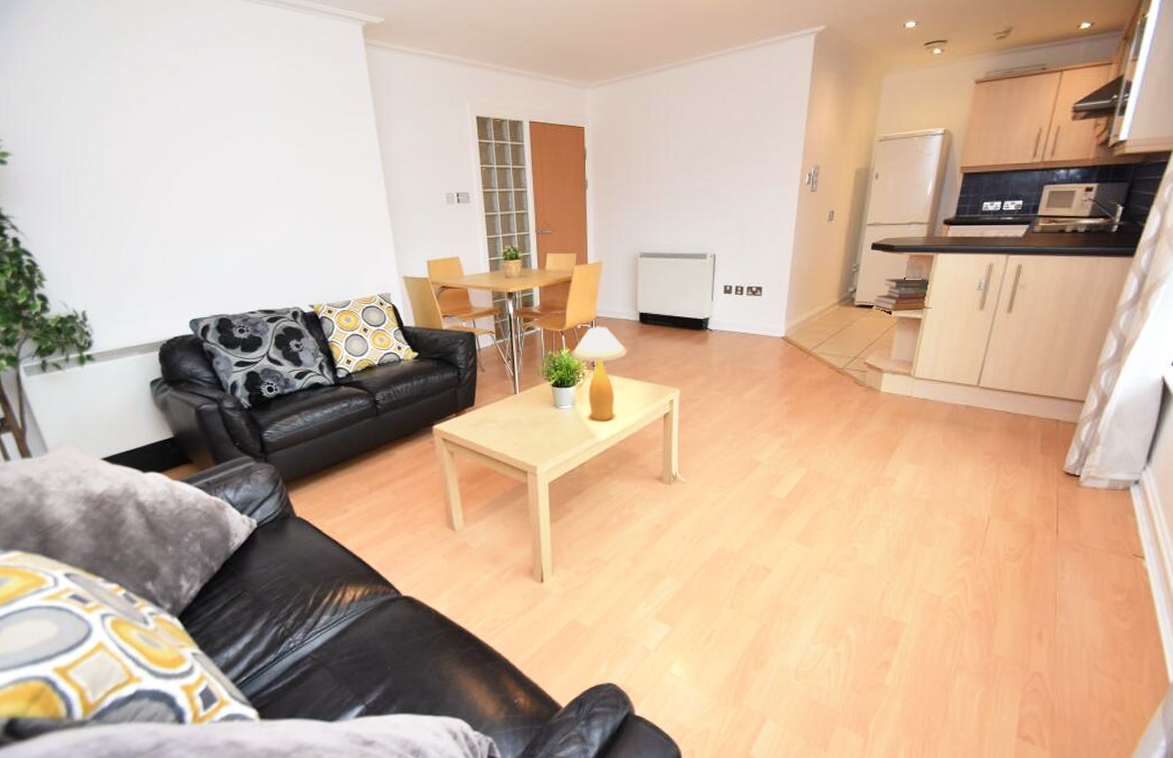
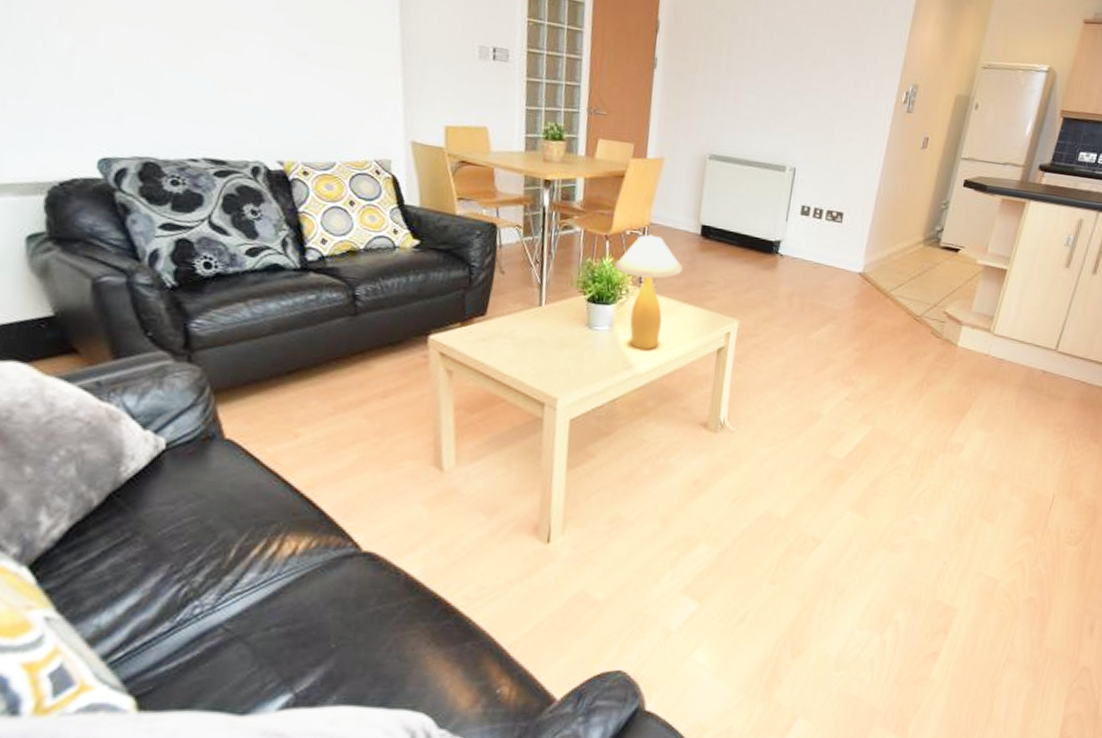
books: present [873,277,932,311] -> none [959,221,1019,260]

